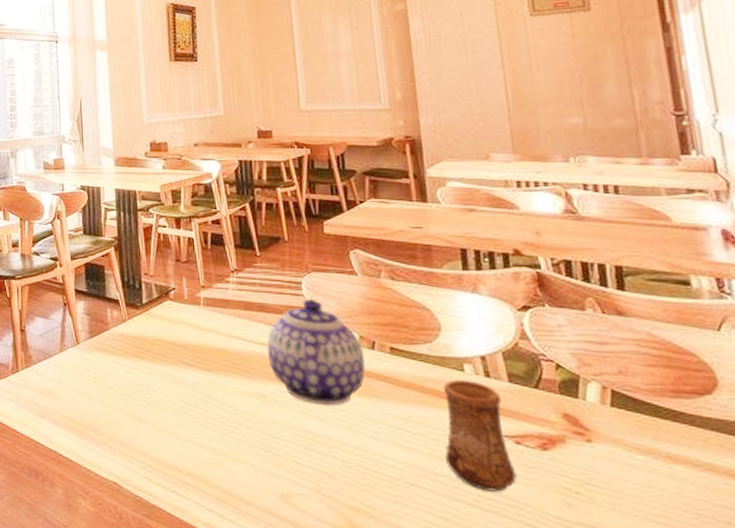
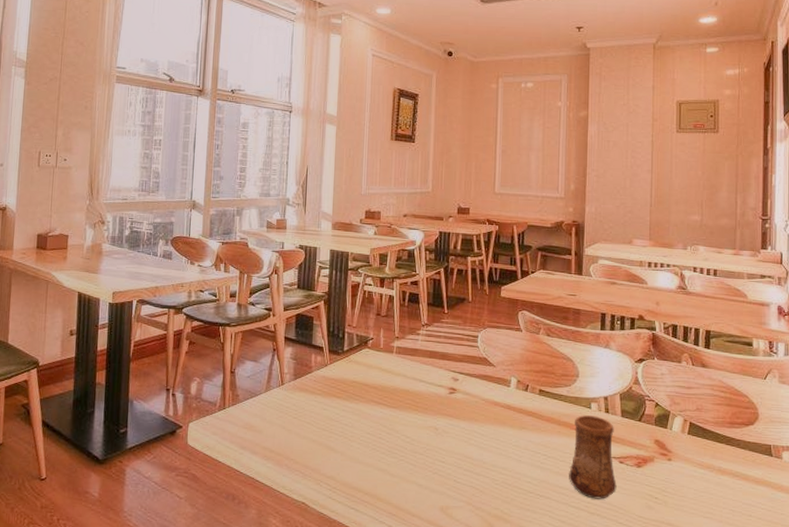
teapot: present [267,299,366,406] -> none [443,350,519,436]

